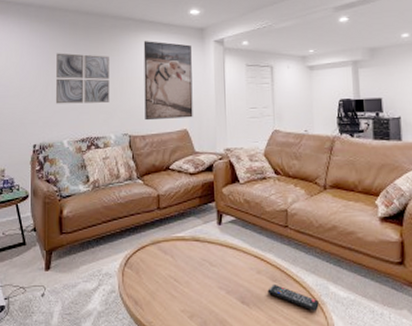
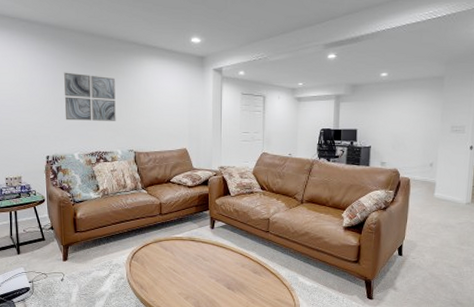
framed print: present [143,41,193,121] -> none [147,66,192,139]
remote control: present [267,285,319,311] -> none [249,276,289,295]

